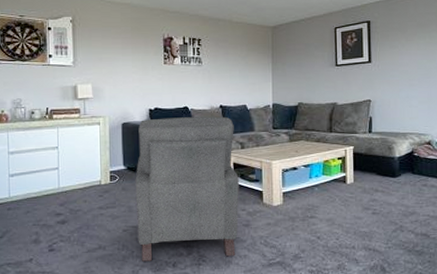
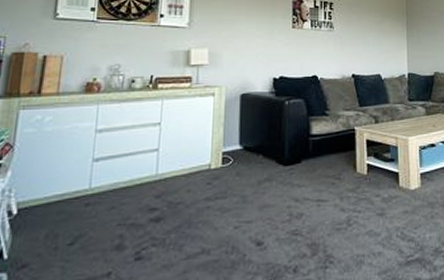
chair: present [135,116,239,262] -> none [252,87,373,268]

